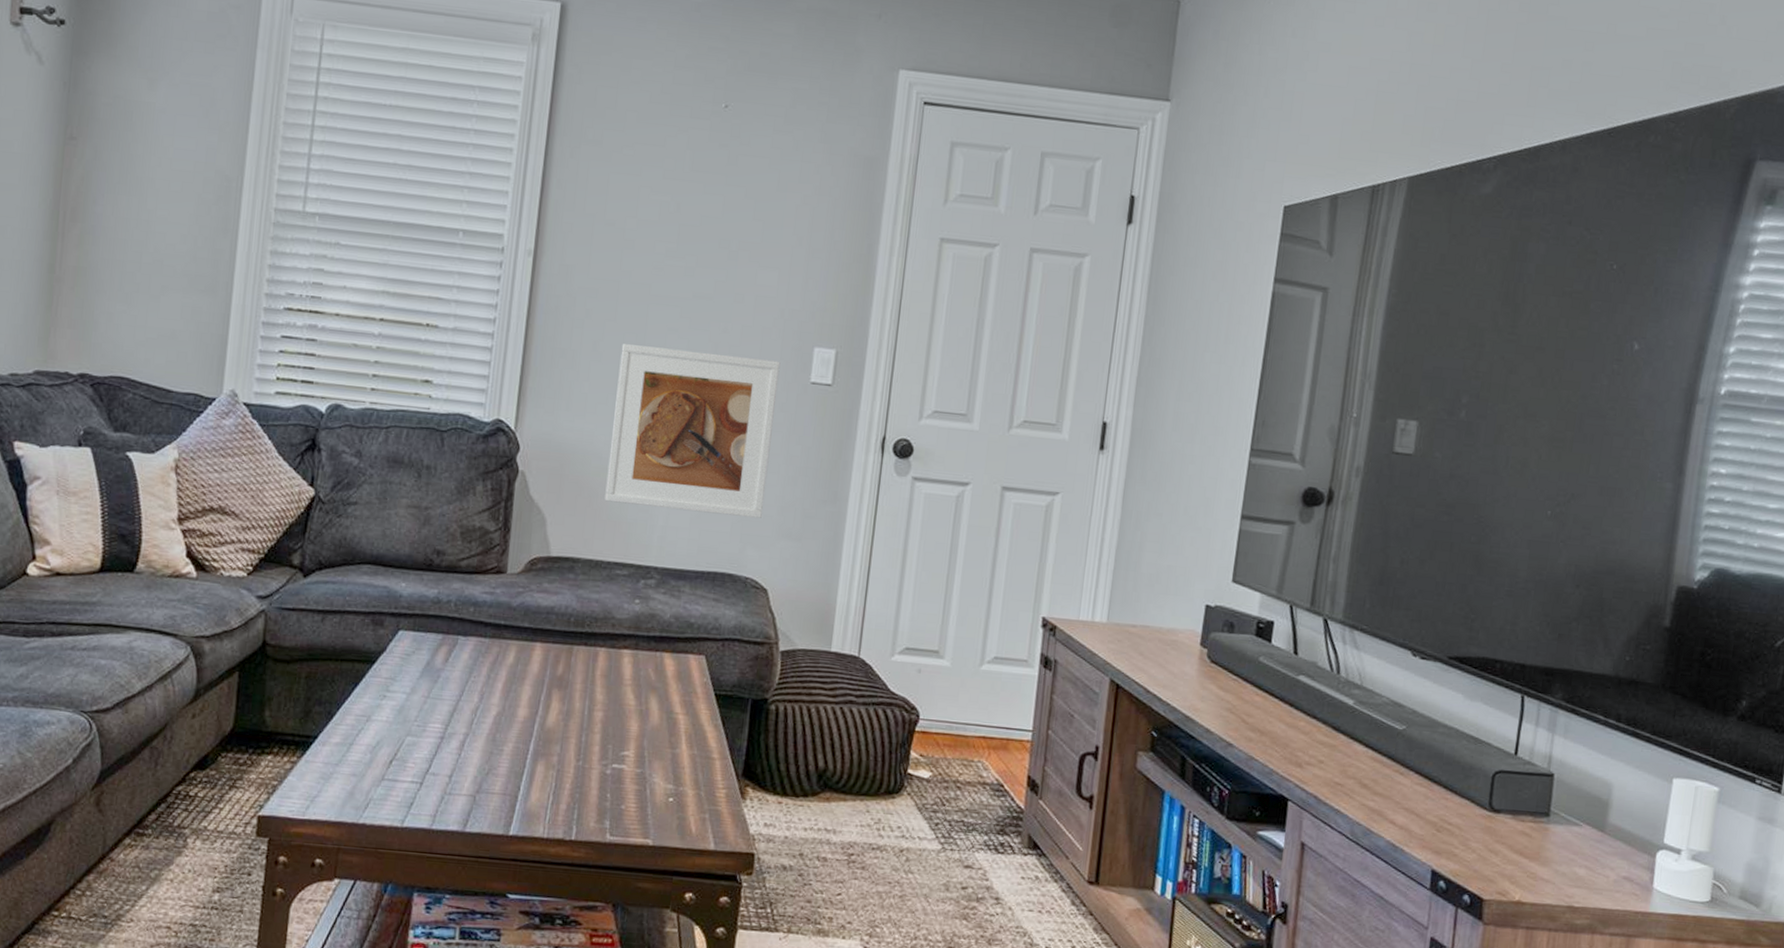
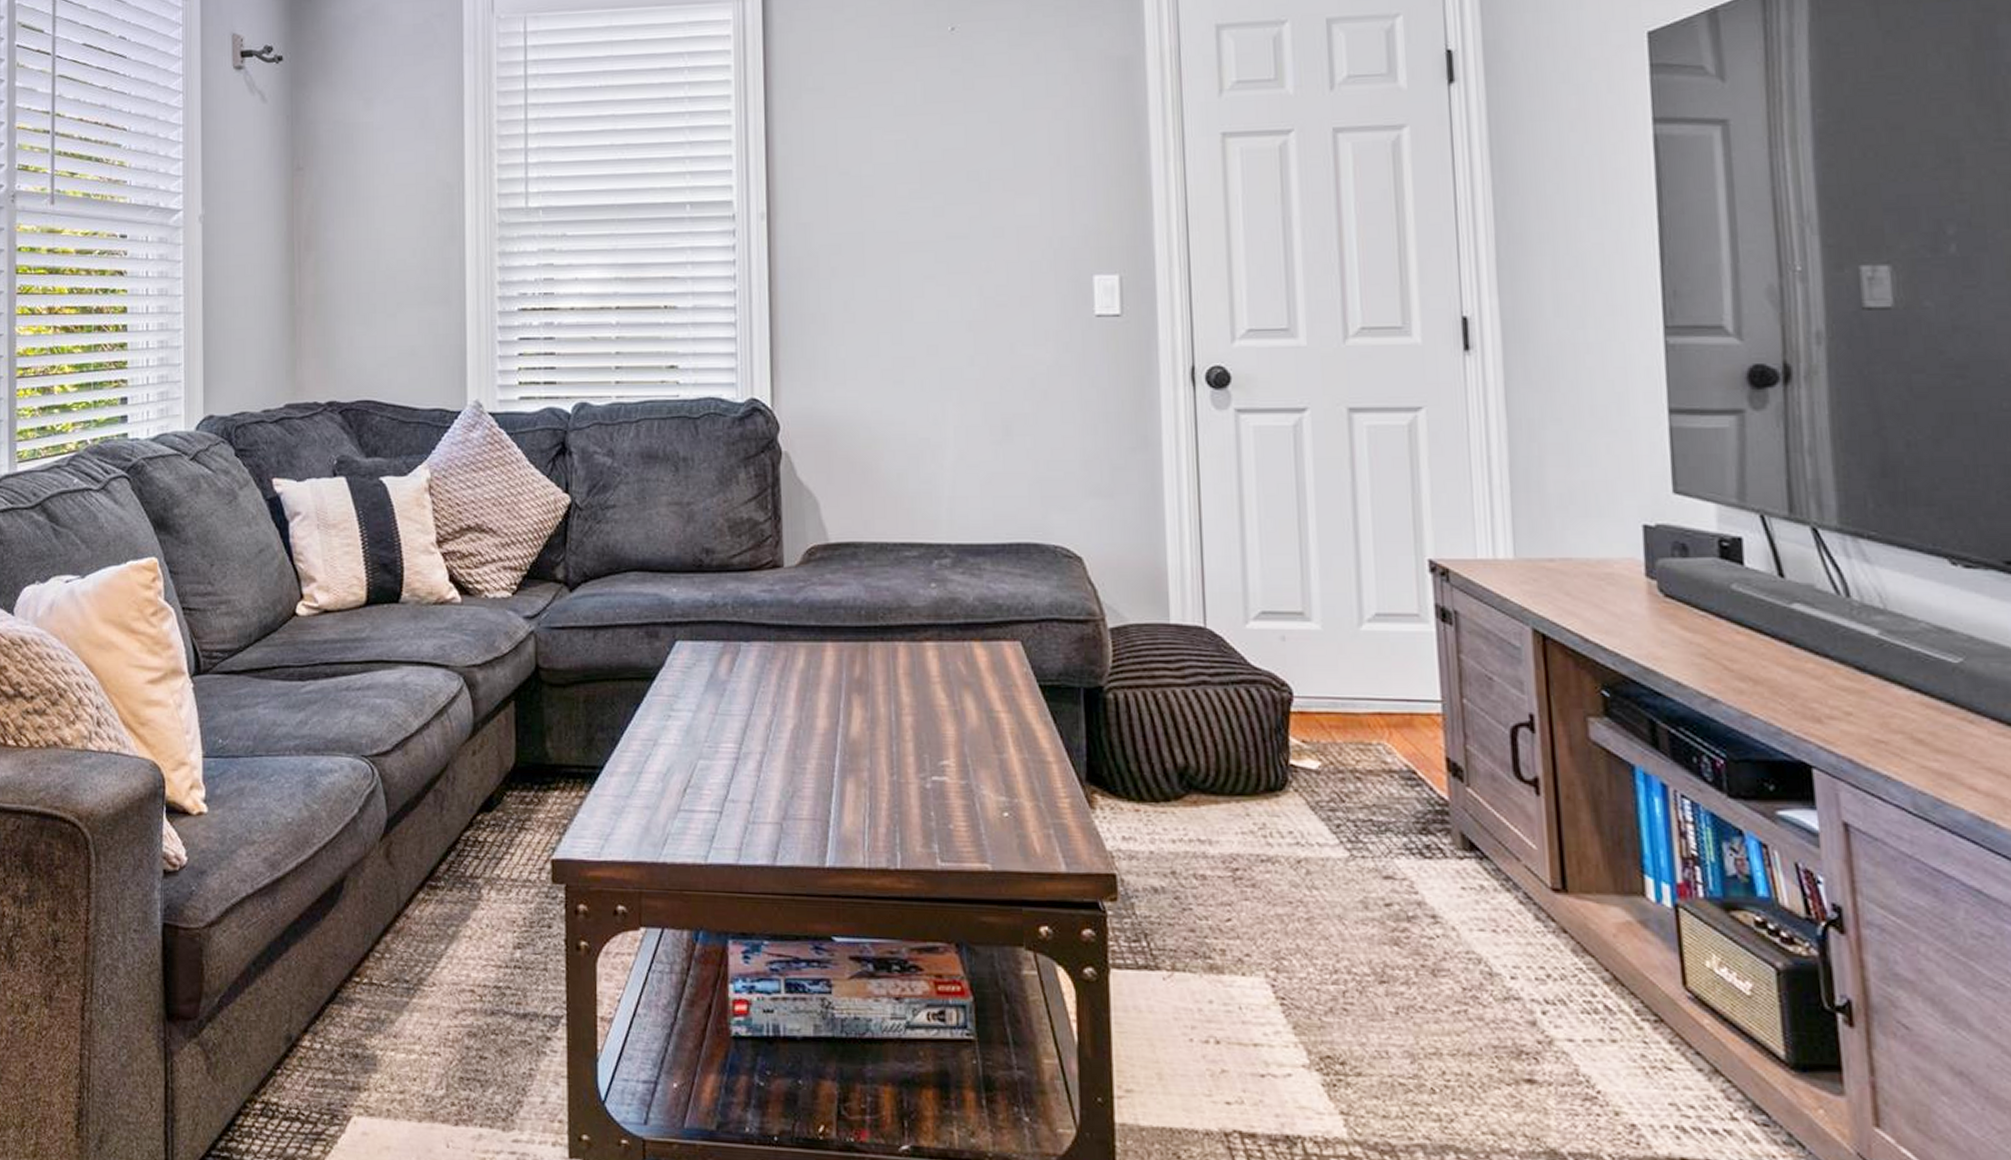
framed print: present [604,344,781,518] -> none [875,296,1063,477]

